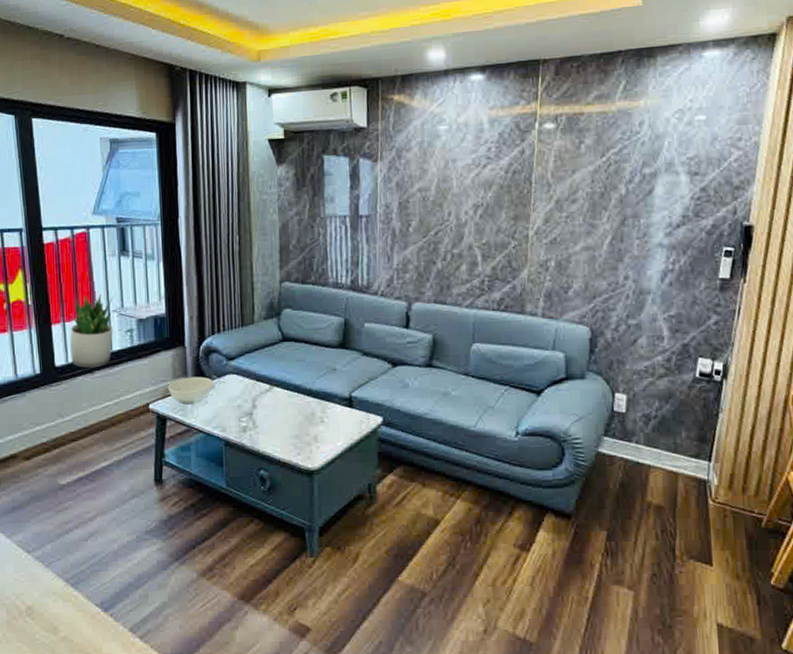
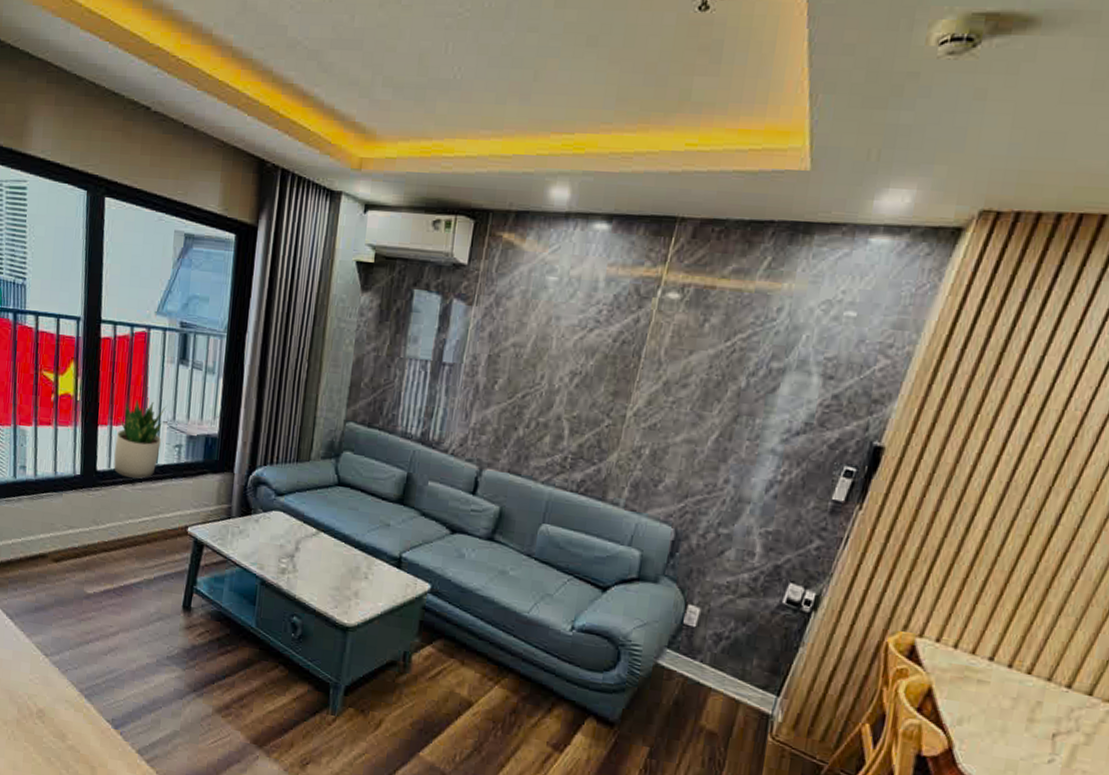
bowl: present [168,376,213,405] -> none [210,505,258,535]

